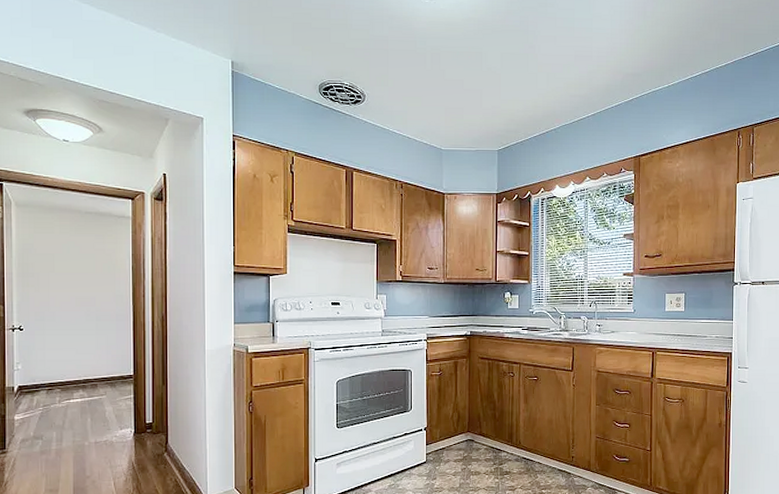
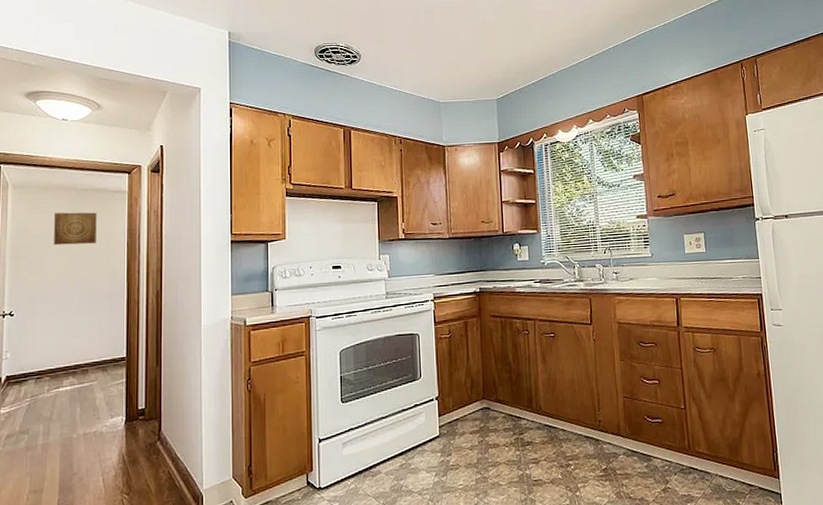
wall art: none [59,234,101,266] -> present [54,212,97,246]

